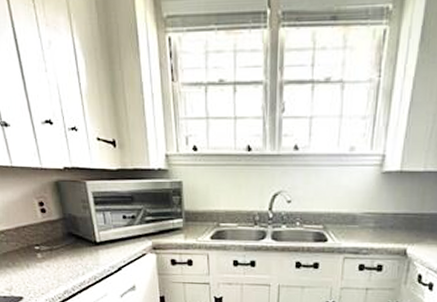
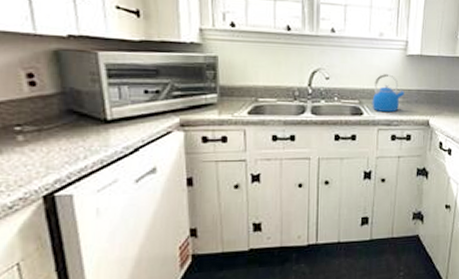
kettle: none [338,195,379,240] -> present [372,74,406,113]

